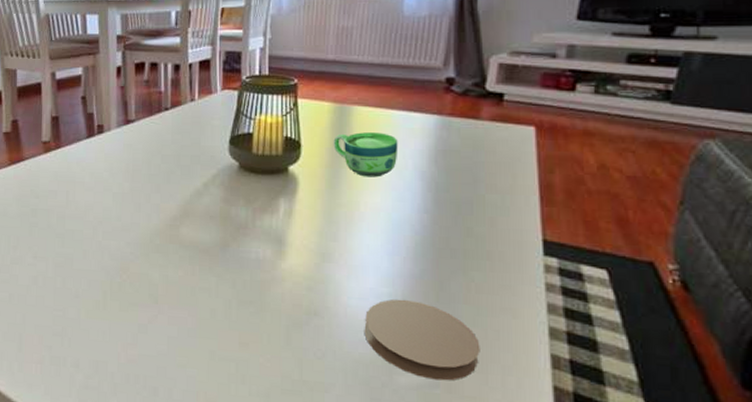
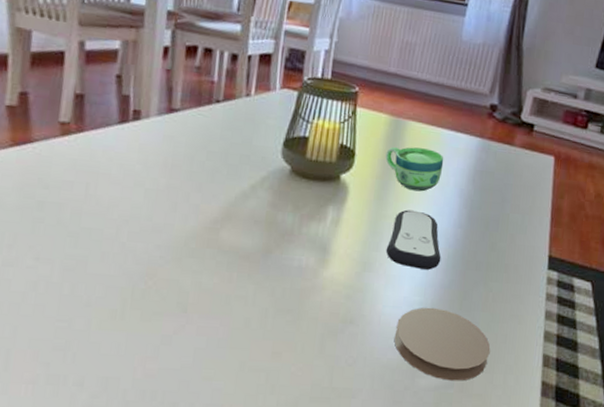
remote control: none [344,197,408,259] -> present [386,209,441,270]

